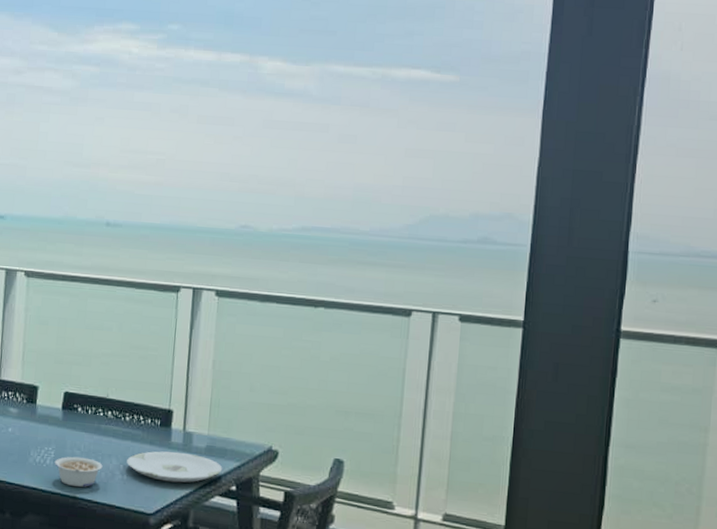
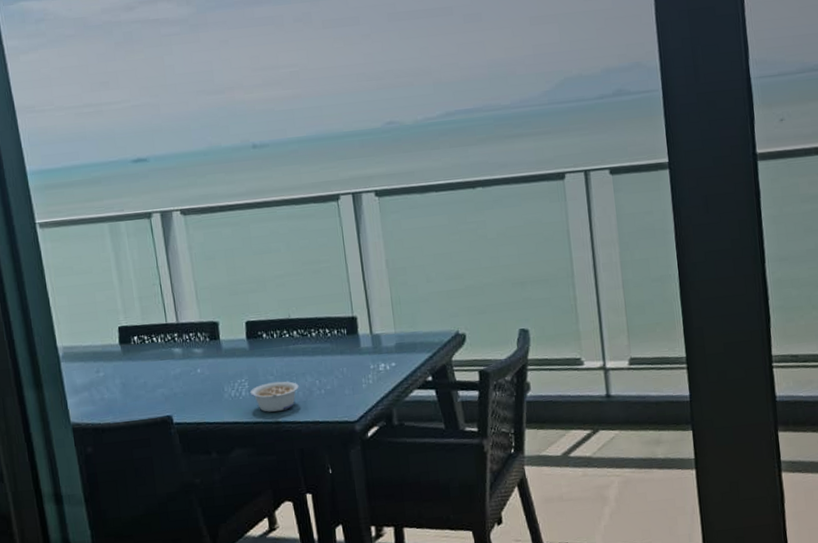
plate: present [127,451,223,483] -> none [321,354,416,388]

